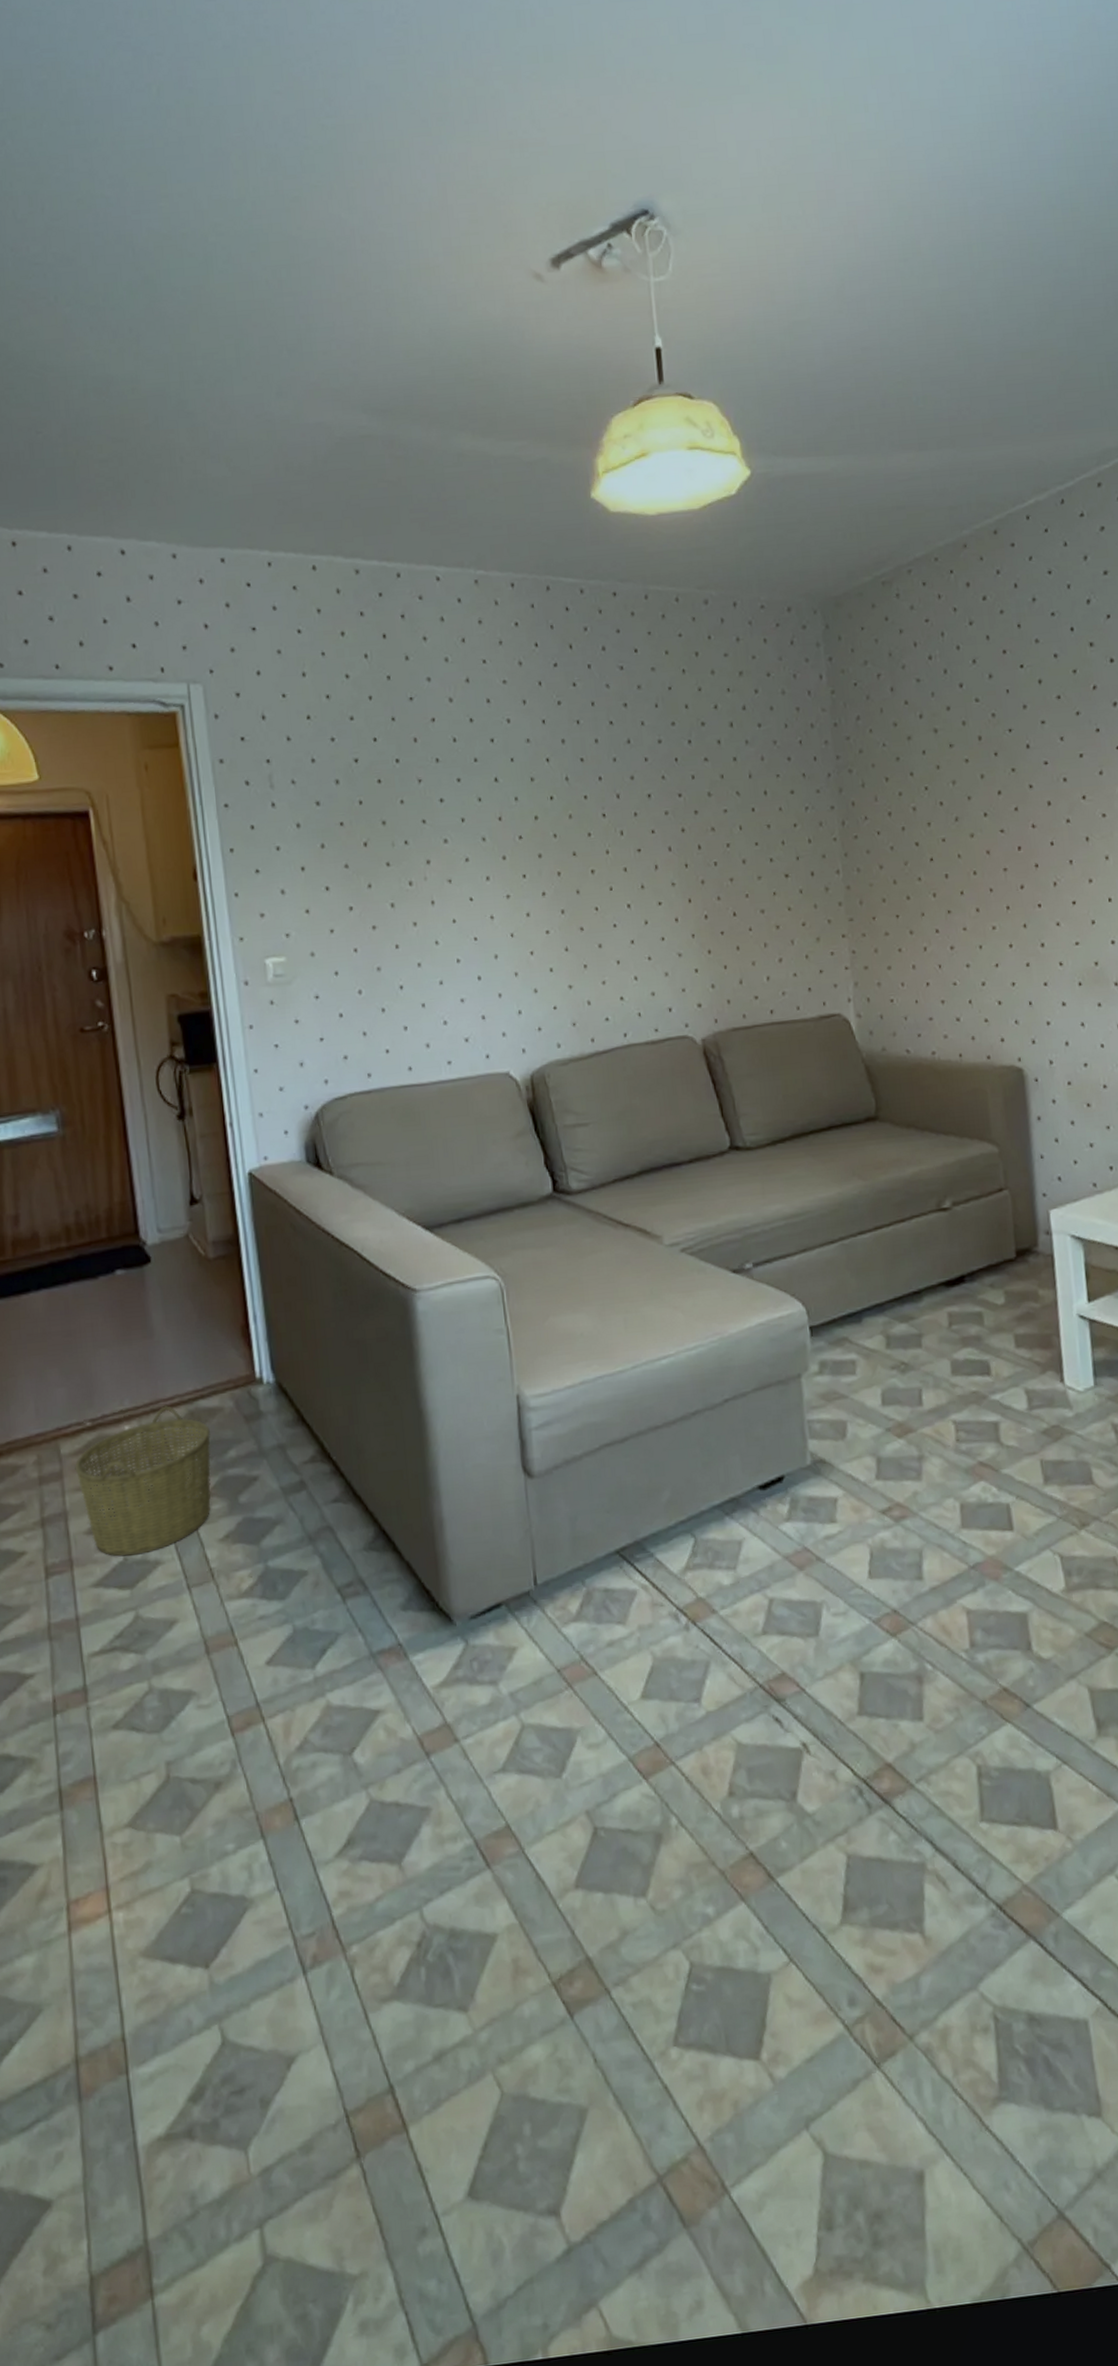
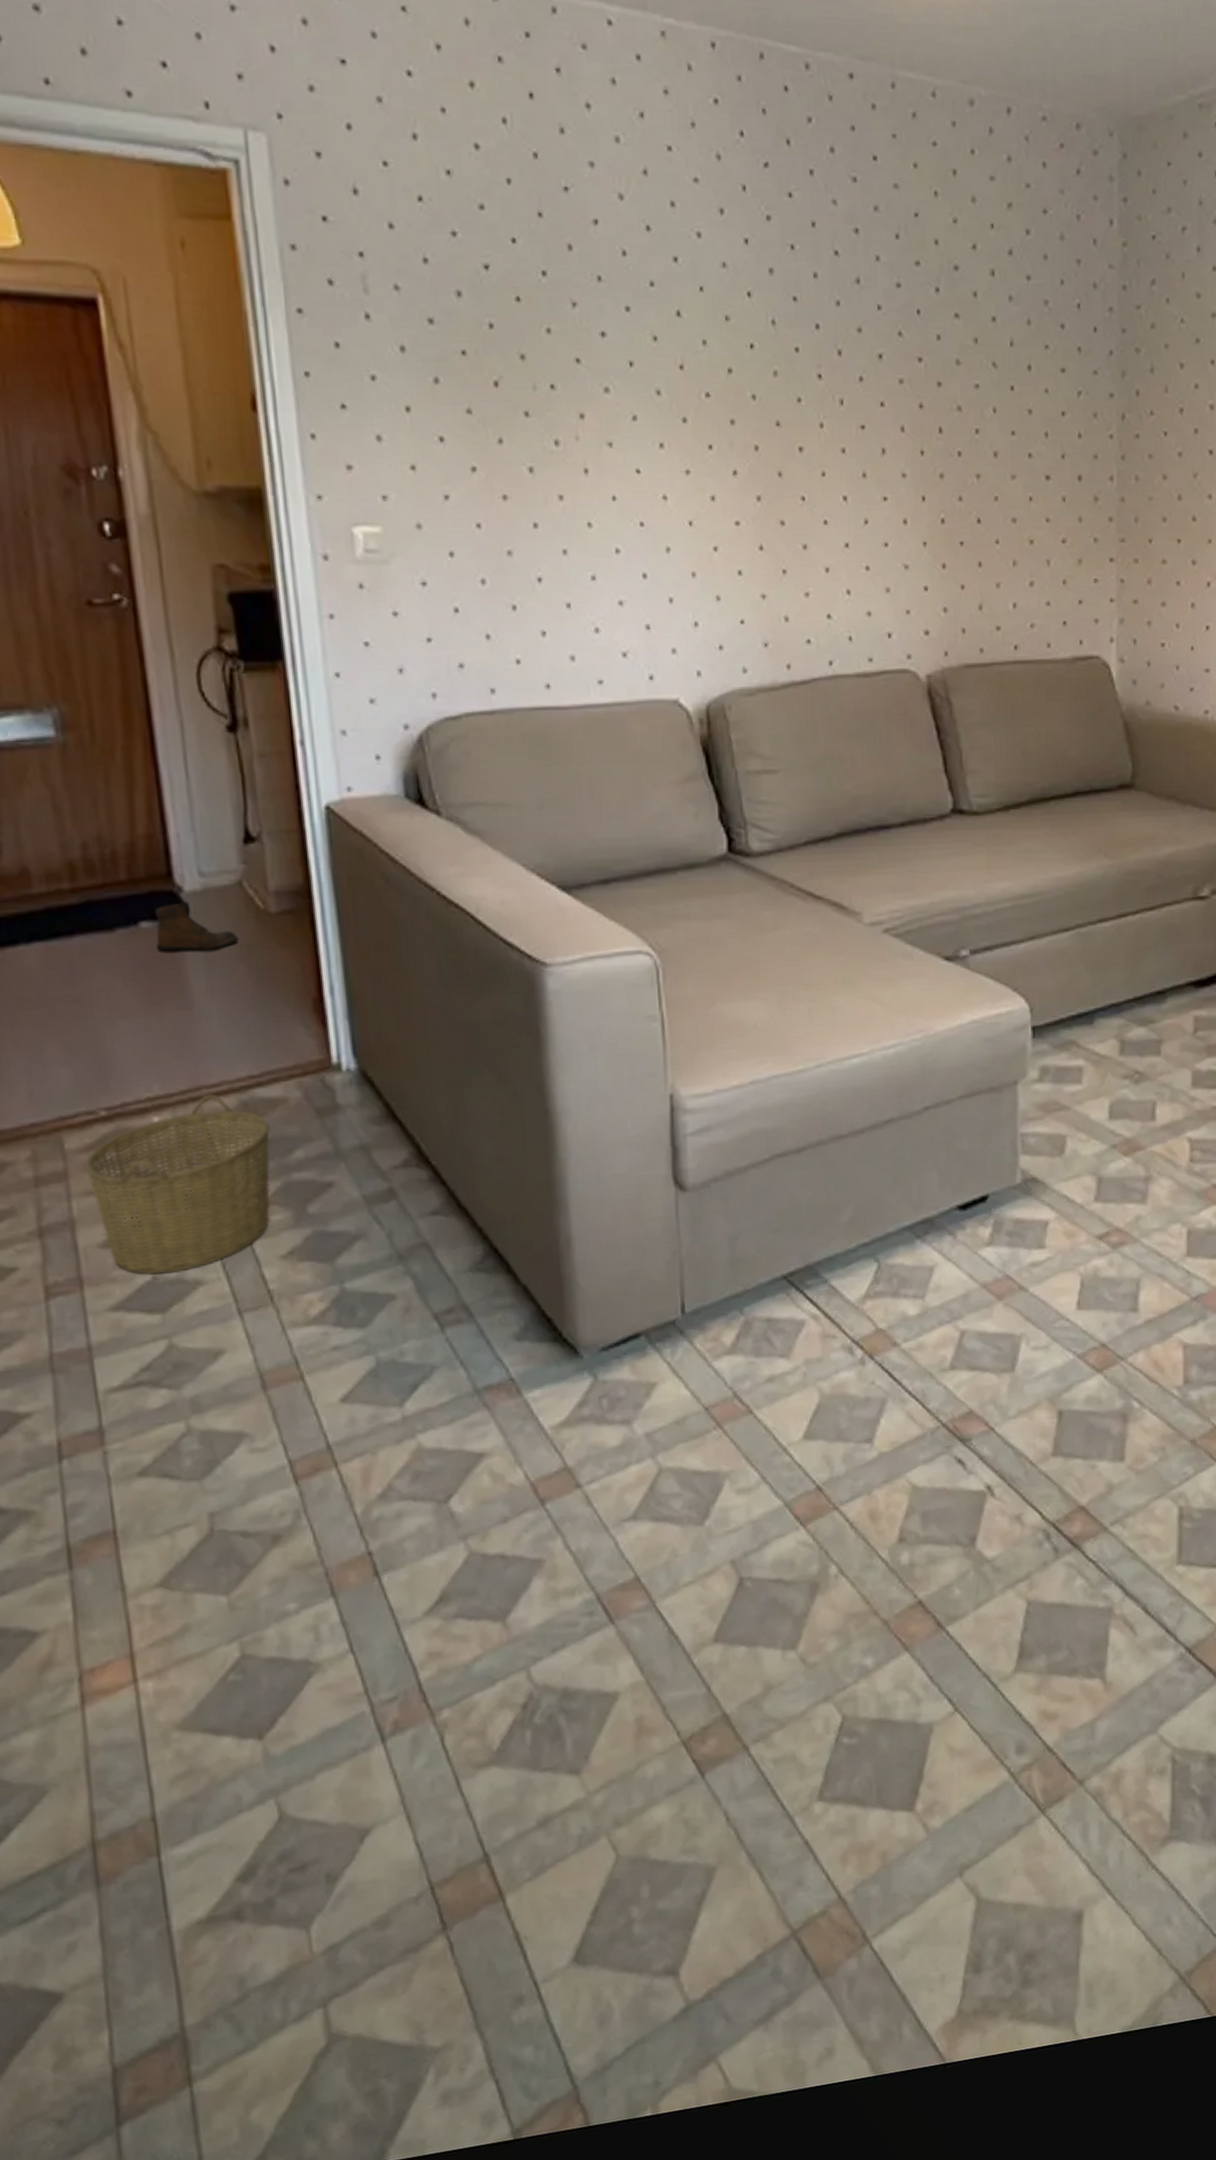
boot: none [126,1252,187,1295] -> present [154,900,240,954]

